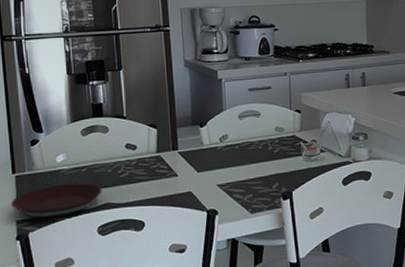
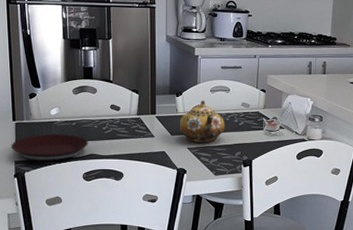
teapot: none [205,128,259,179] -> present [179,100,225,144]

